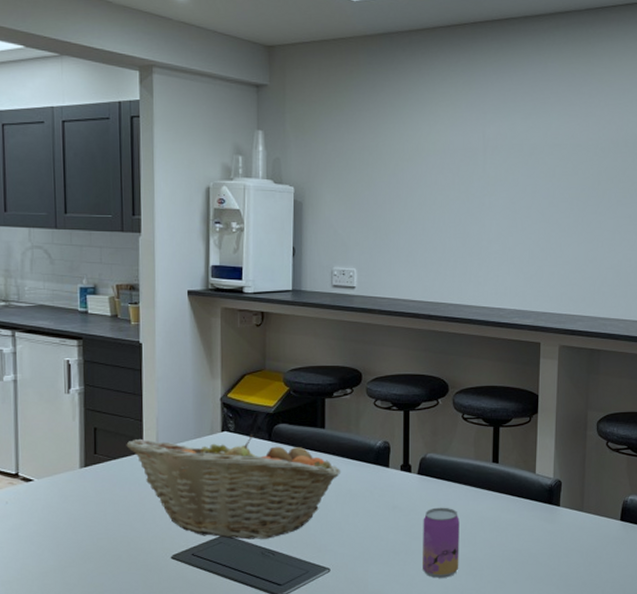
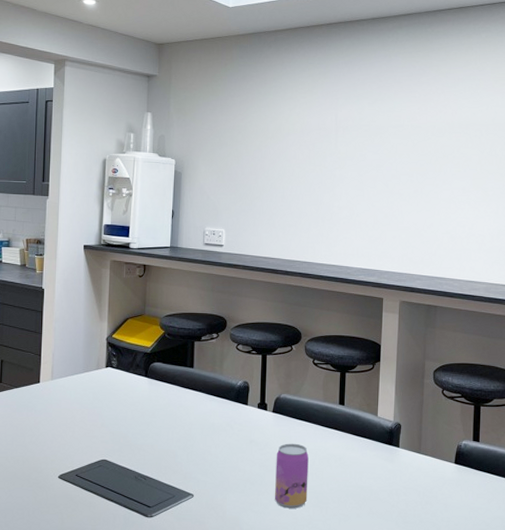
fruit basket: present [126,434,341,540] -> none [26,371,206,464]

